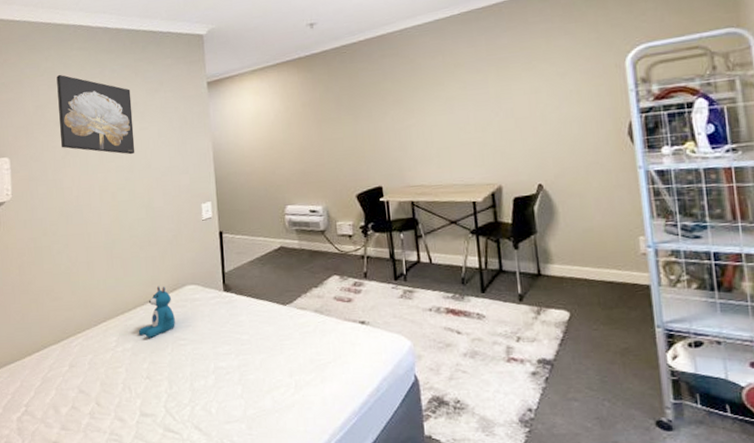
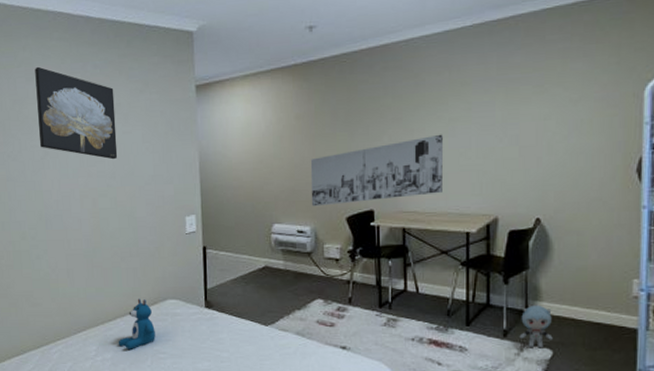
wall art: none [319,112,446,187] -> present [310,134,444,207]
plush toy: none [534,267,568,311] -> present [519,304,553,348]

